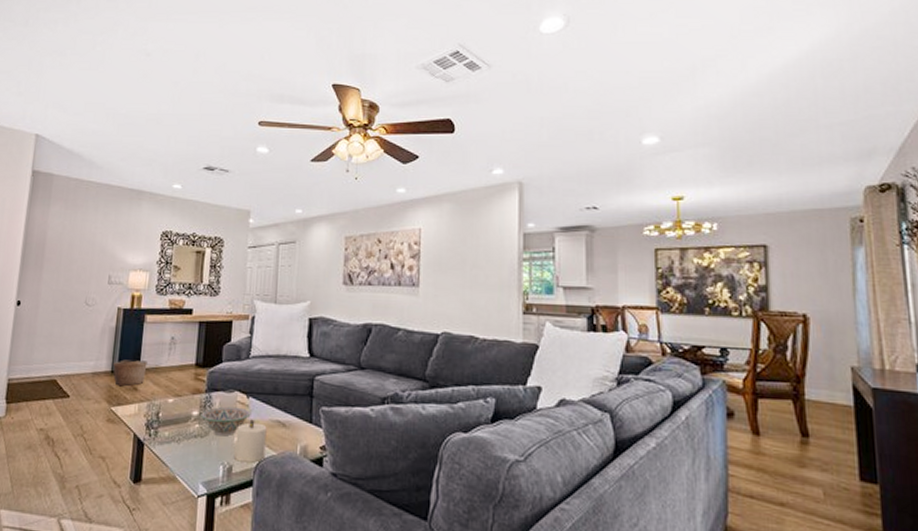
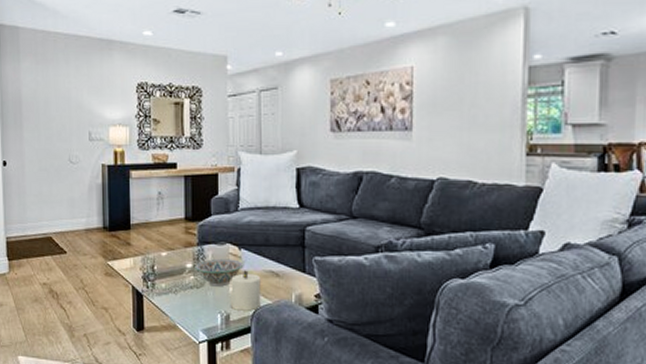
basket: present [113,359,148,388] -> none [104,216,137,243]

